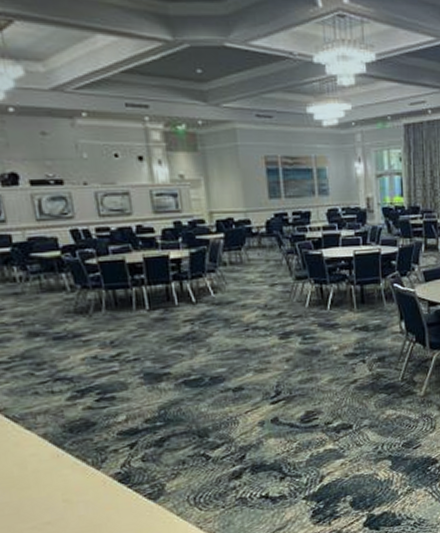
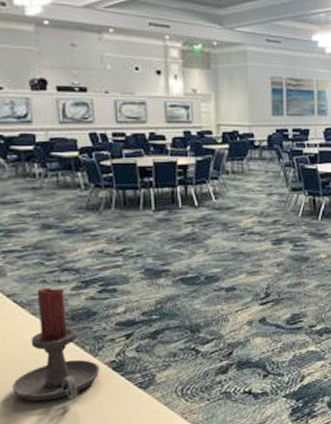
candle holder: none [12,399,106,521] -> present [11,287,100,402]

